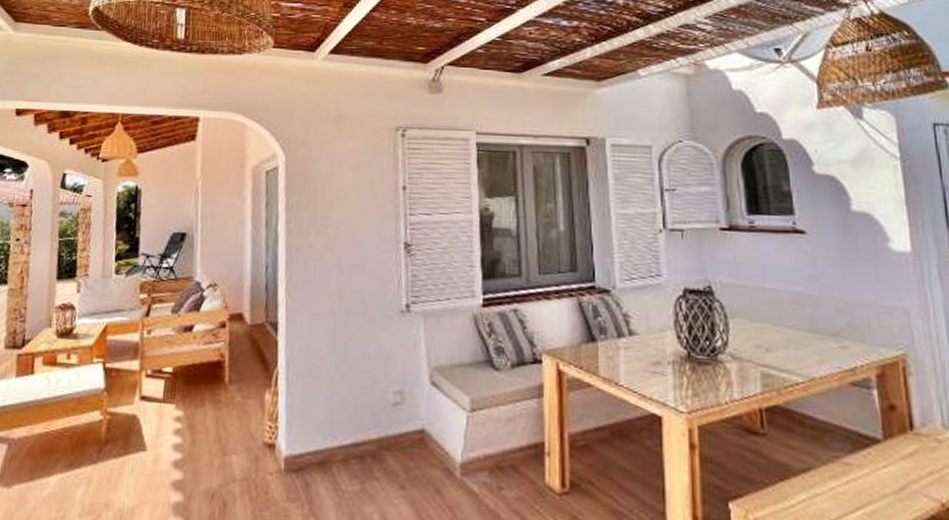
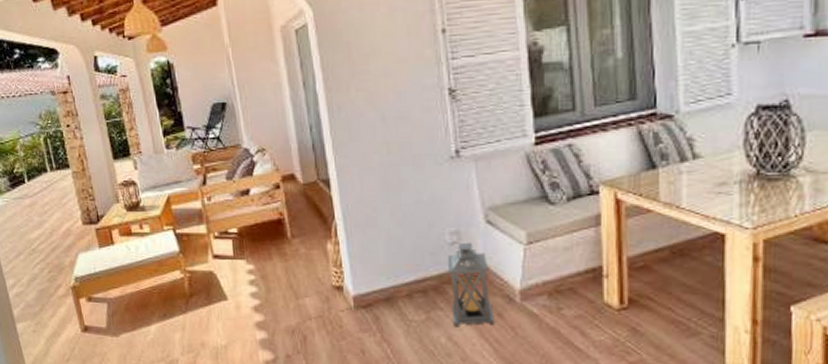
lantern: none [388,403,433,504] -> present [448,242,495,327]

